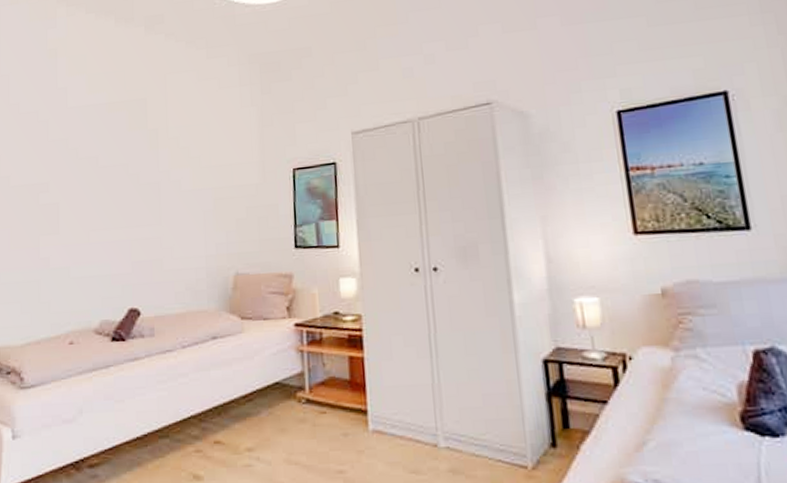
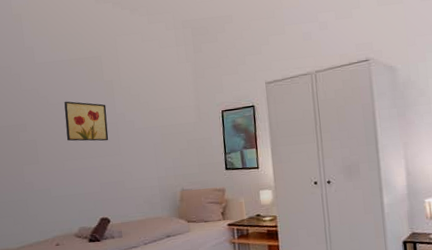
wall art: none [95,154,148,207] -> present [64,101,109,141]

